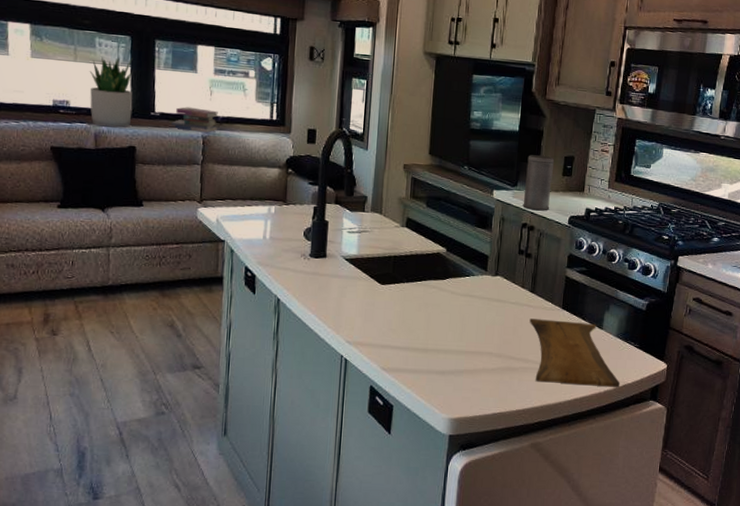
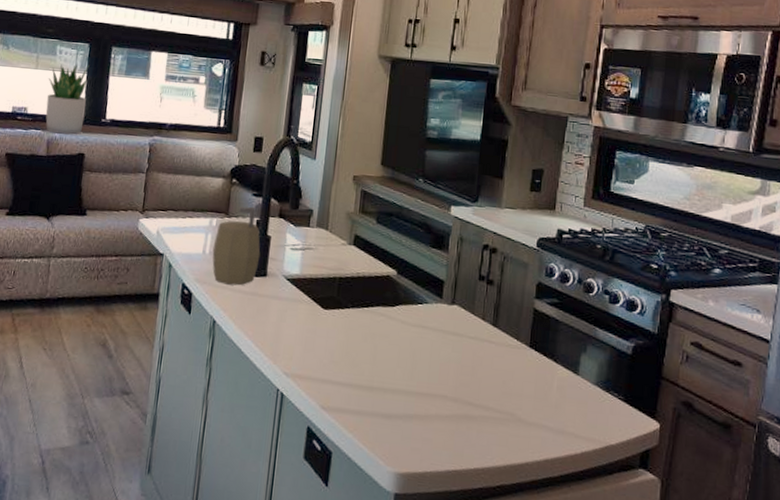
books: present [171,107,218,133] -> none [121,113,167,140]
soap dispenser: none [272,194,319,267] -> present [212,206,261,286]
canister: present [522,155,555,211] -> none [484,167,521,231]
cutting board: present [529,318,621,388] -> none [491,357,602,450]

